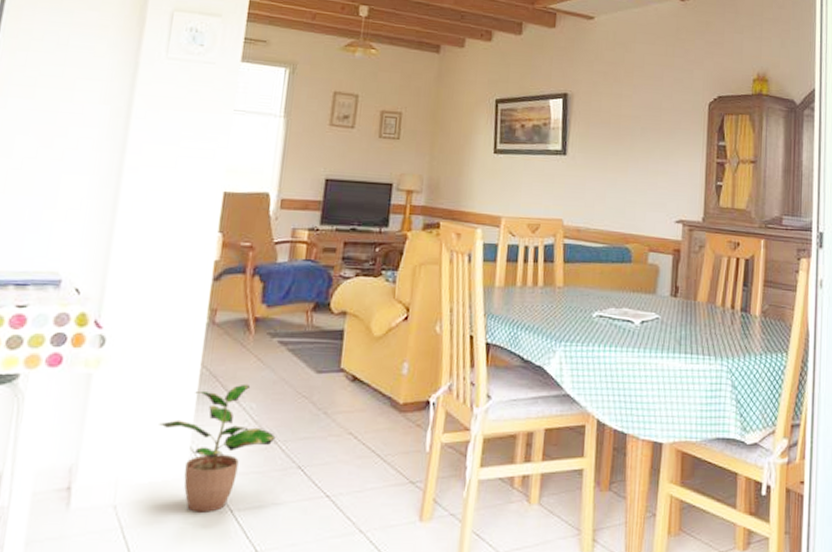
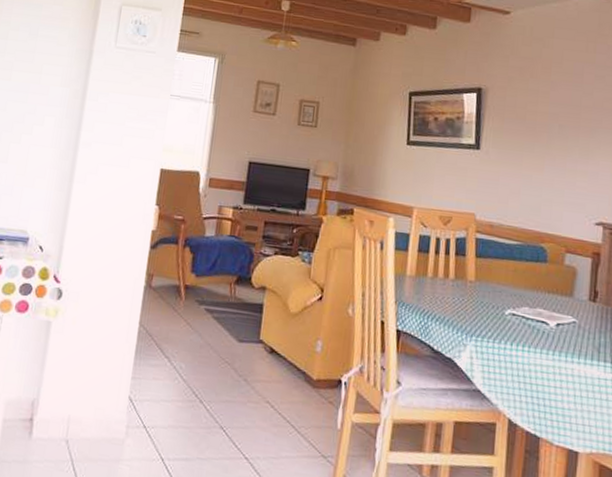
potted plant: present [159,384,276,512] -> none [104,344,201,458]

